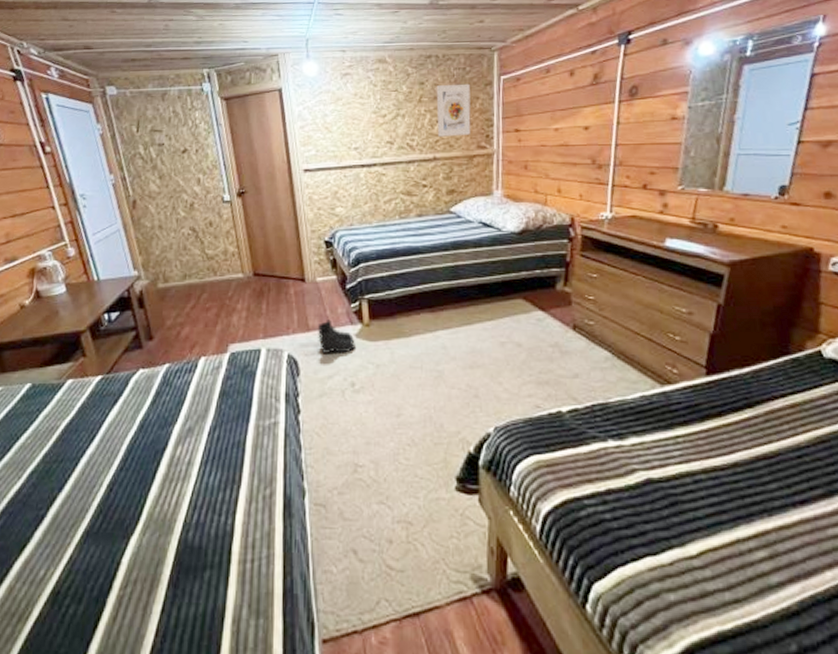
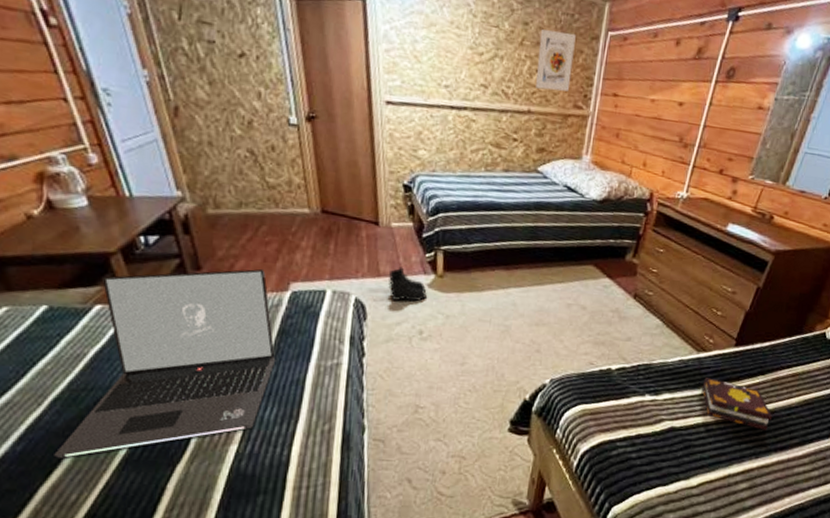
laptop: none [28,333,218,532] -> present [54,268,276,458]
book: none [675,415,778,479] -> present [702,378,773,430]

